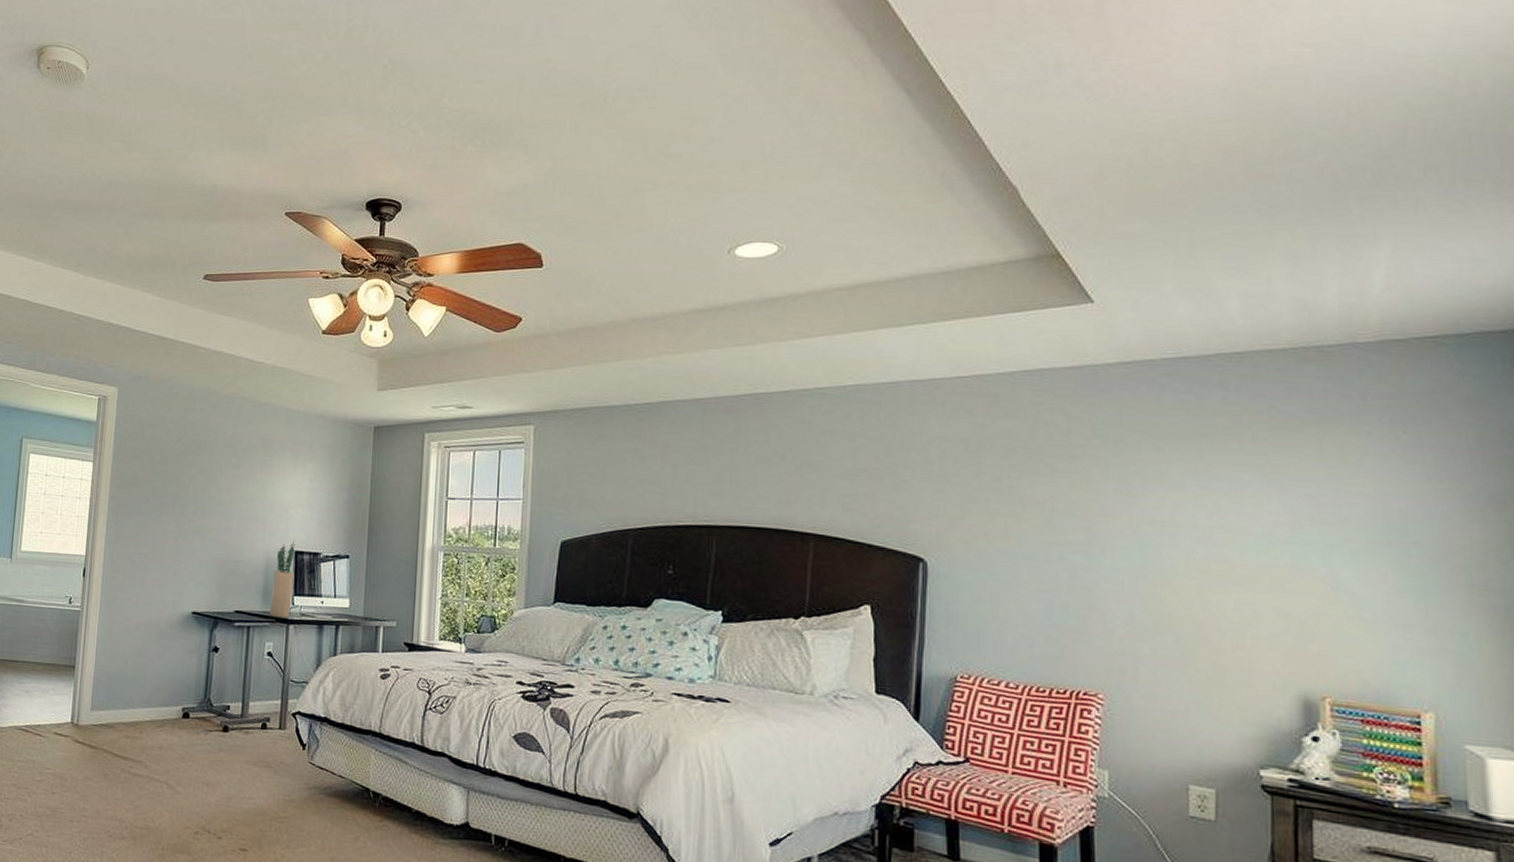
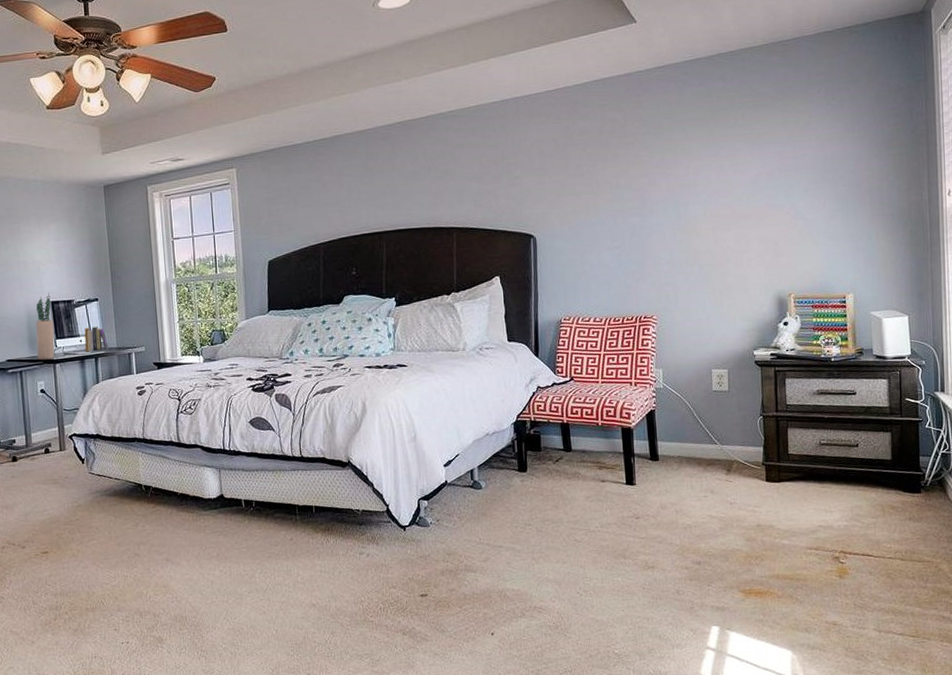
books: none [325,587,354,620] -> present [84,326,109,352]

